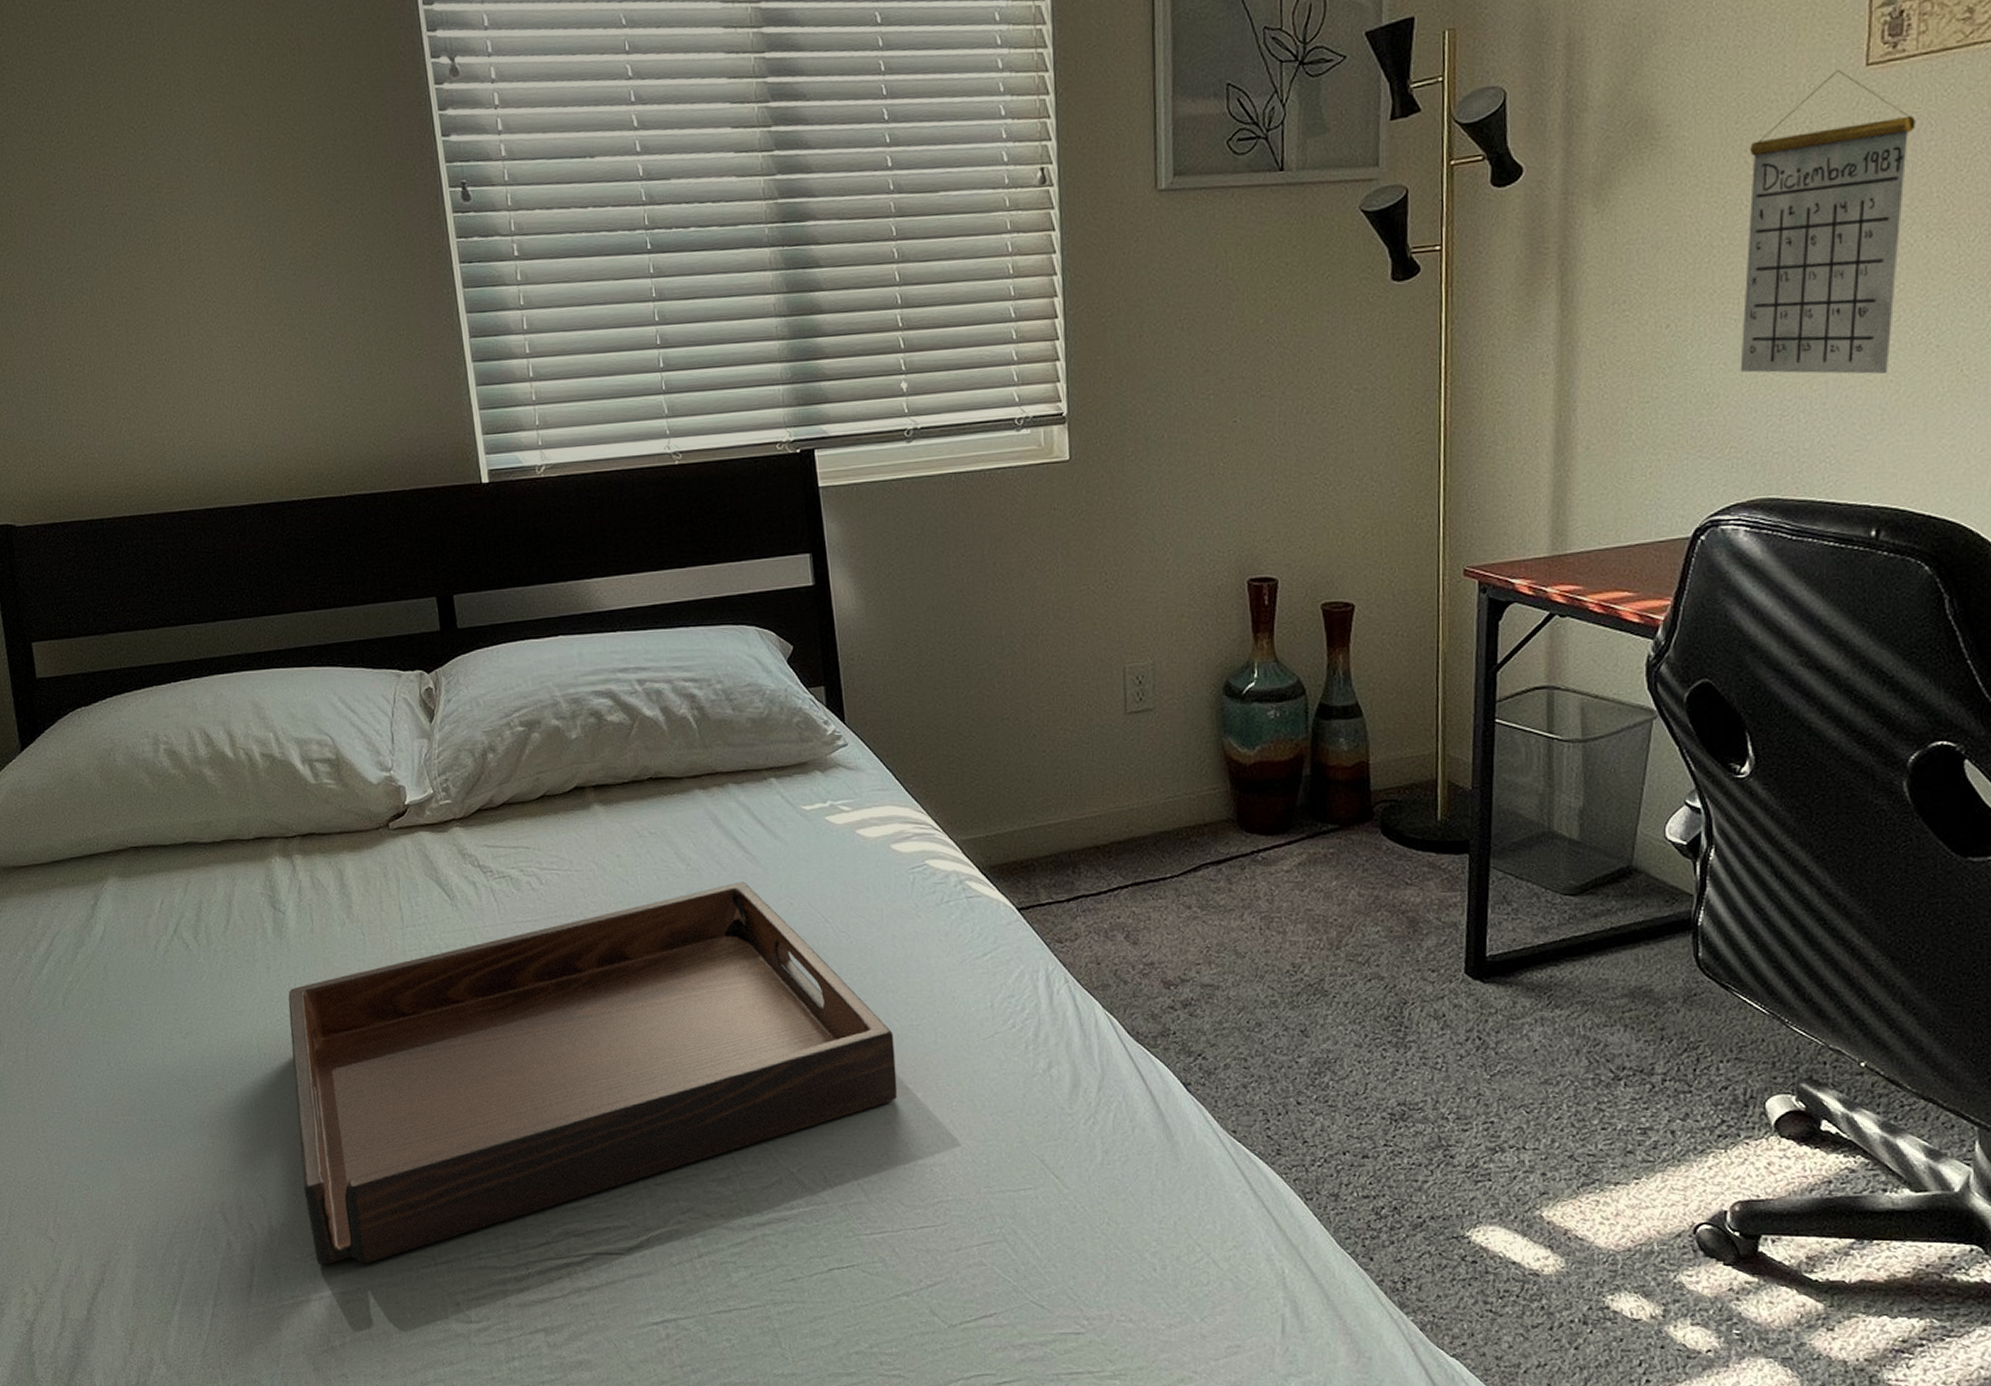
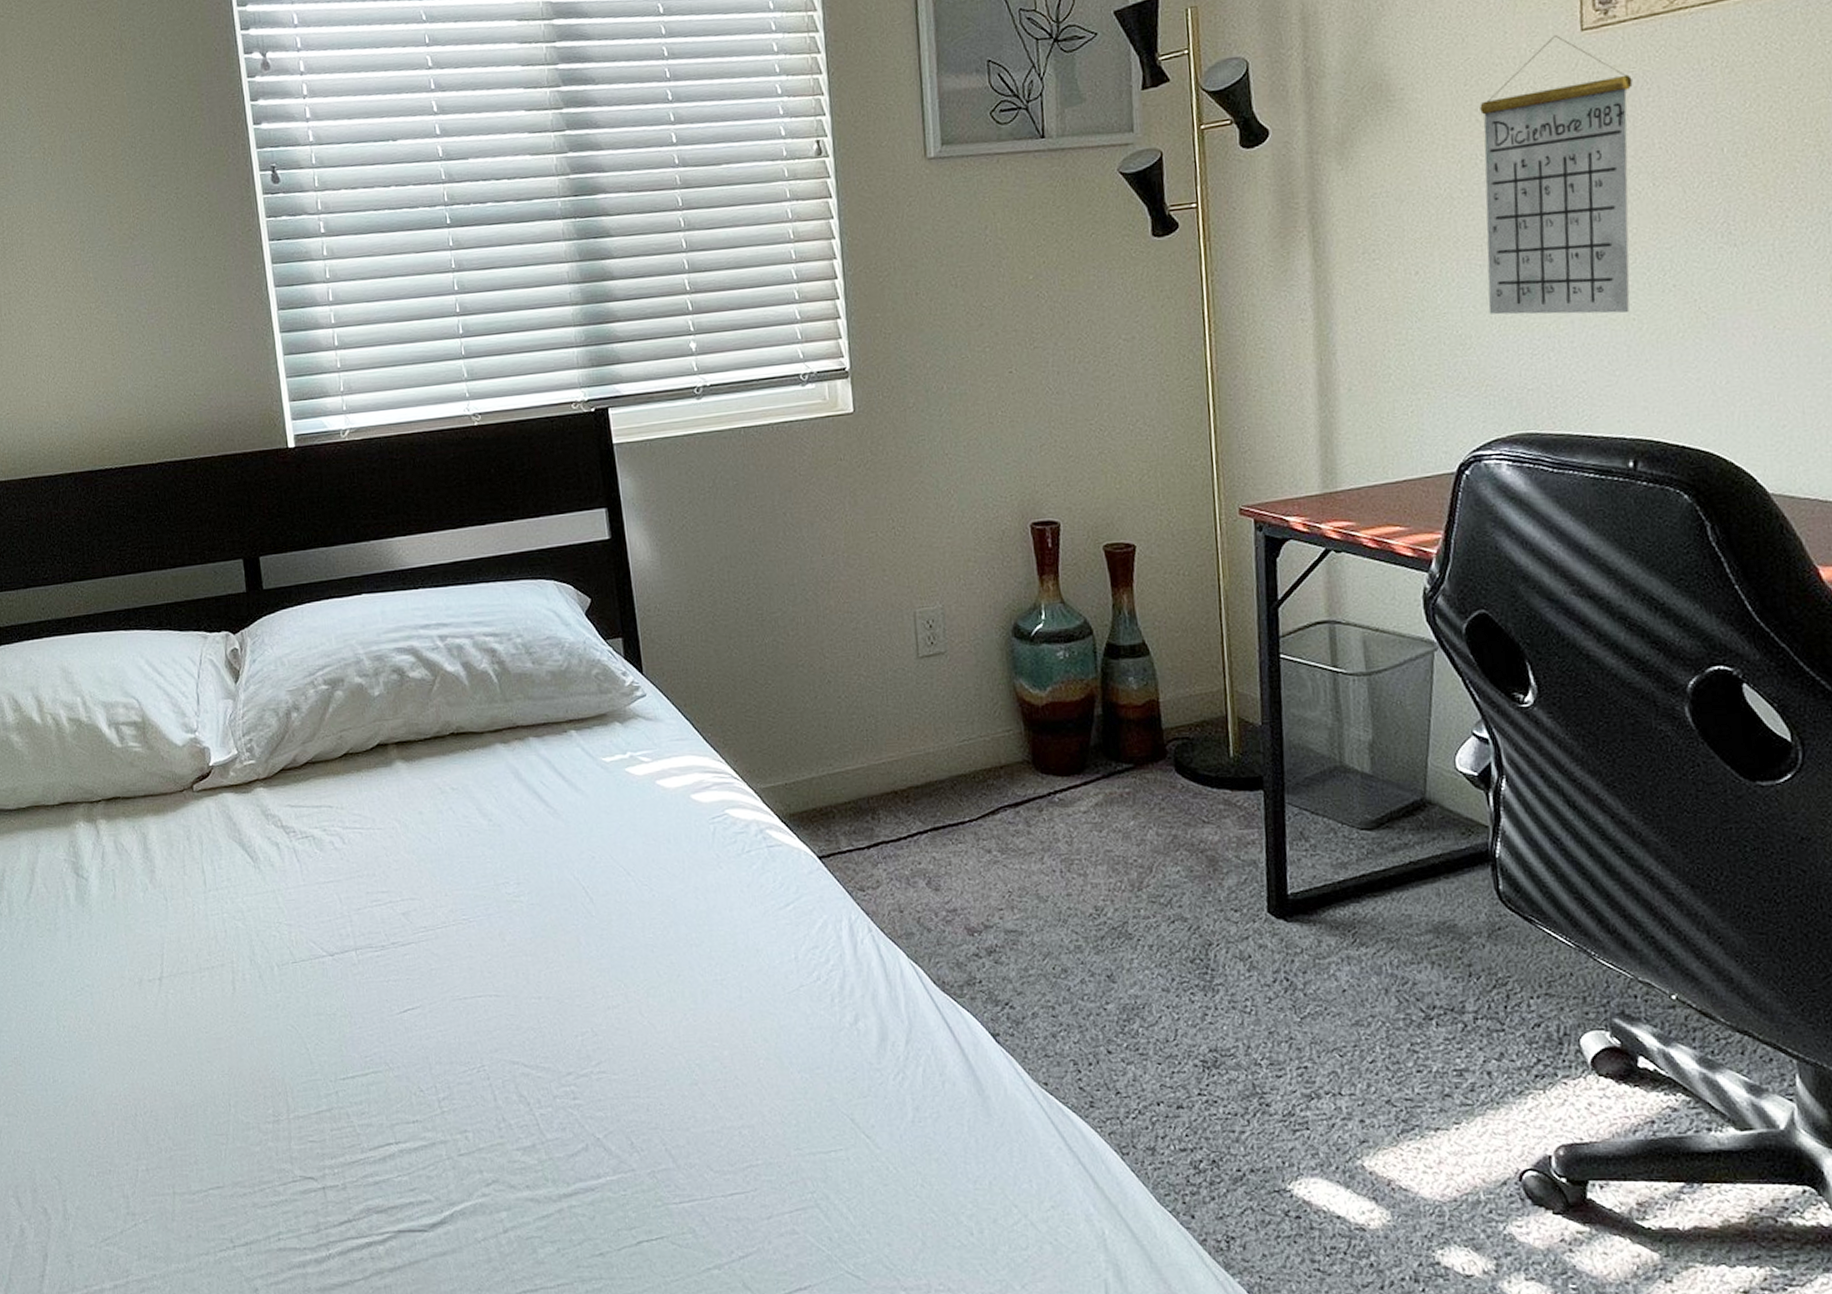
serving tray: present [288,882,898,1265] -> none [89,836,704,1250]

